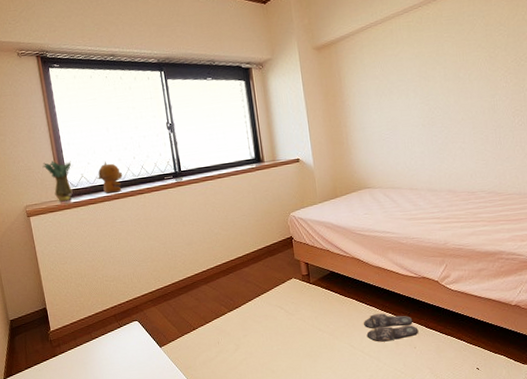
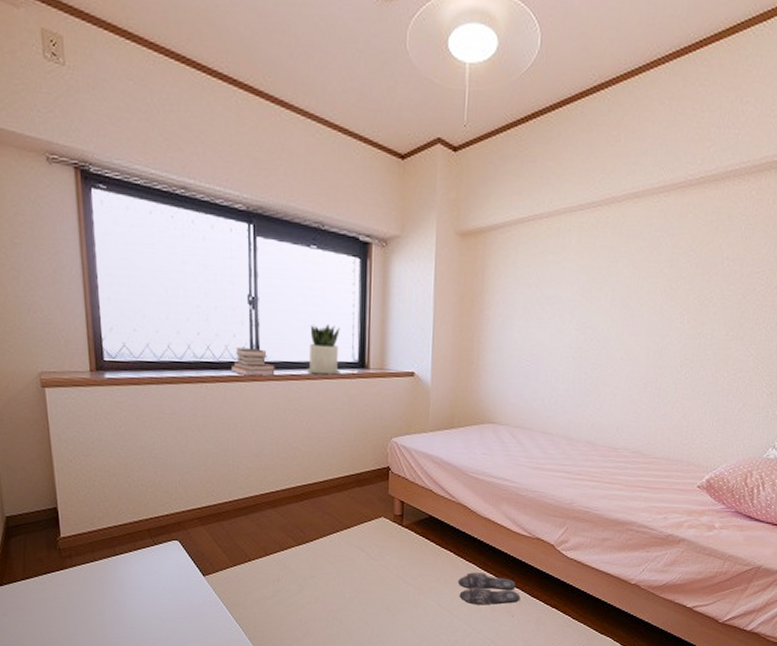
vase: present [42,160,73,202] -> none [69,317,111,375]
stuffed bear: present [97,161,122,193] -> none [144,332,179,375]
books: none [161,161,194,184] -> present [231,347,275,377]
planter: none [215,134,243,174] -> present [306,324,341,375]

